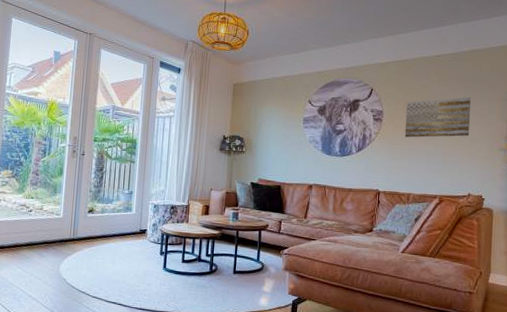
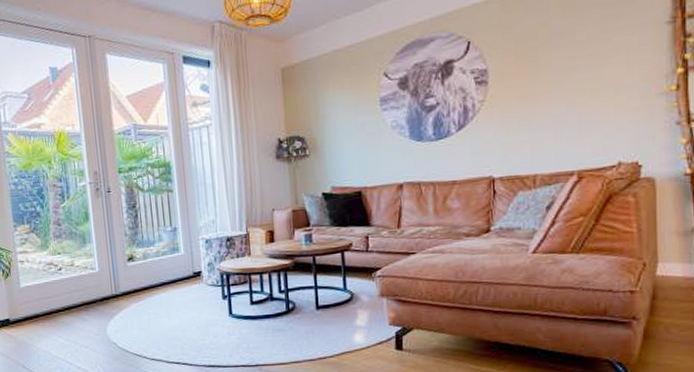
wall art: present [404,97,472,138] -> none [519,29,614,100]

